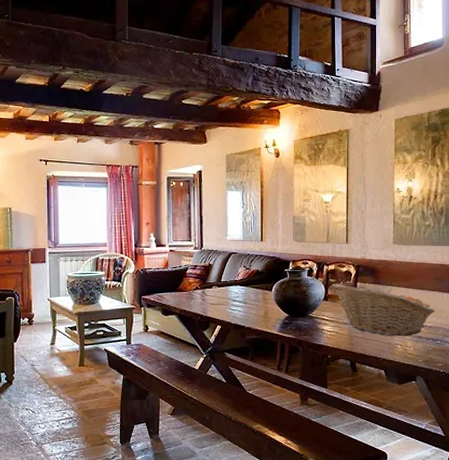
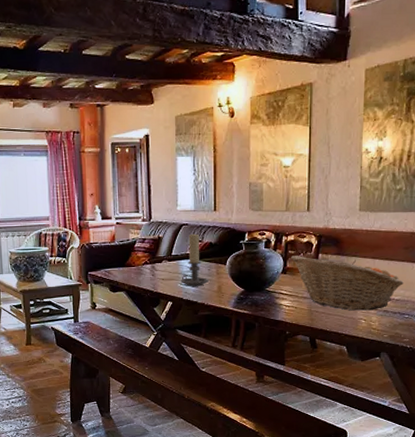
candle holder: none [230,262,255,311] -> present [181,233,209,286]

